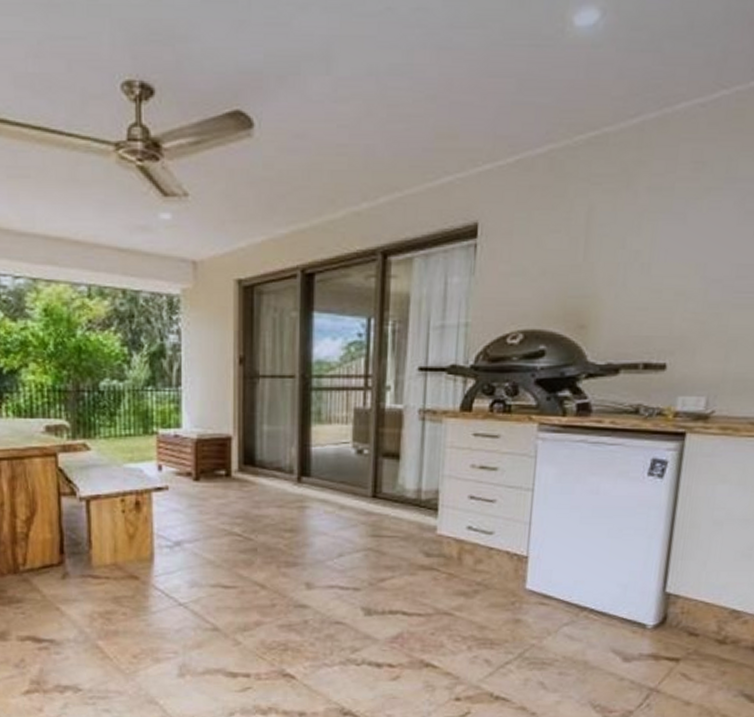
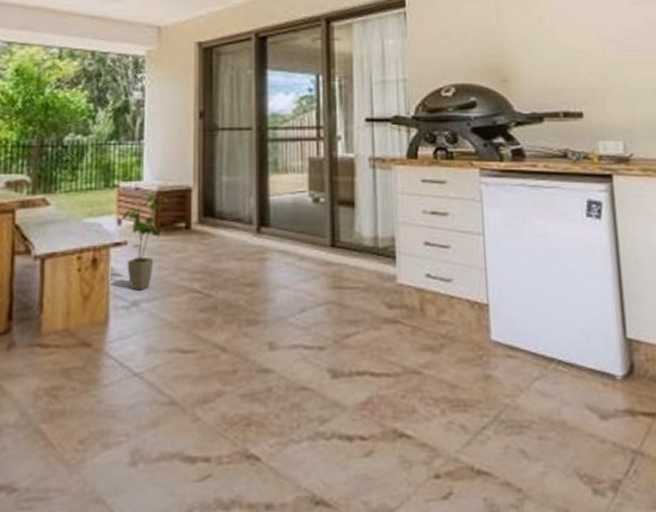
house plant: none [163,440,211,532] -> present [122,193,171,291]

